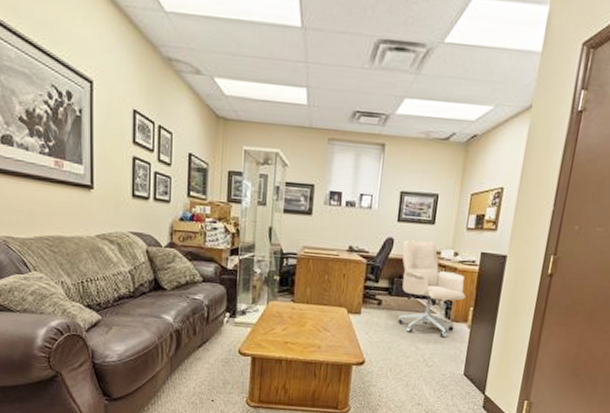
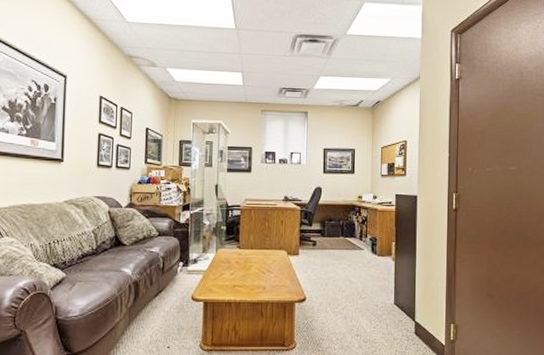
office chair: present [398,239,466,338] -> none [330,188,387,271]

